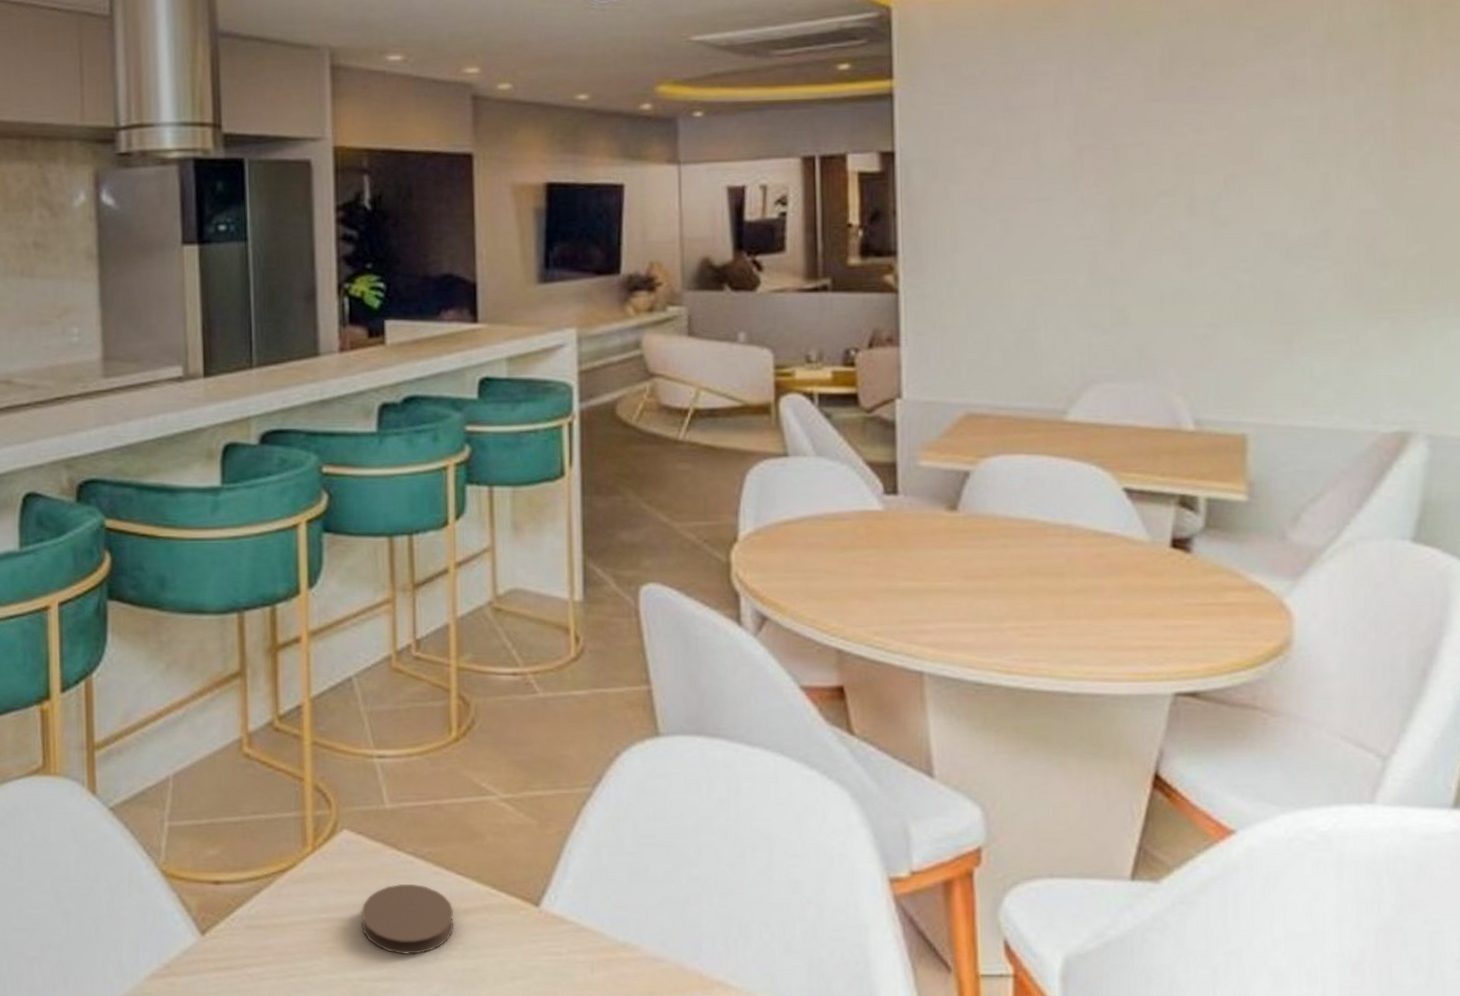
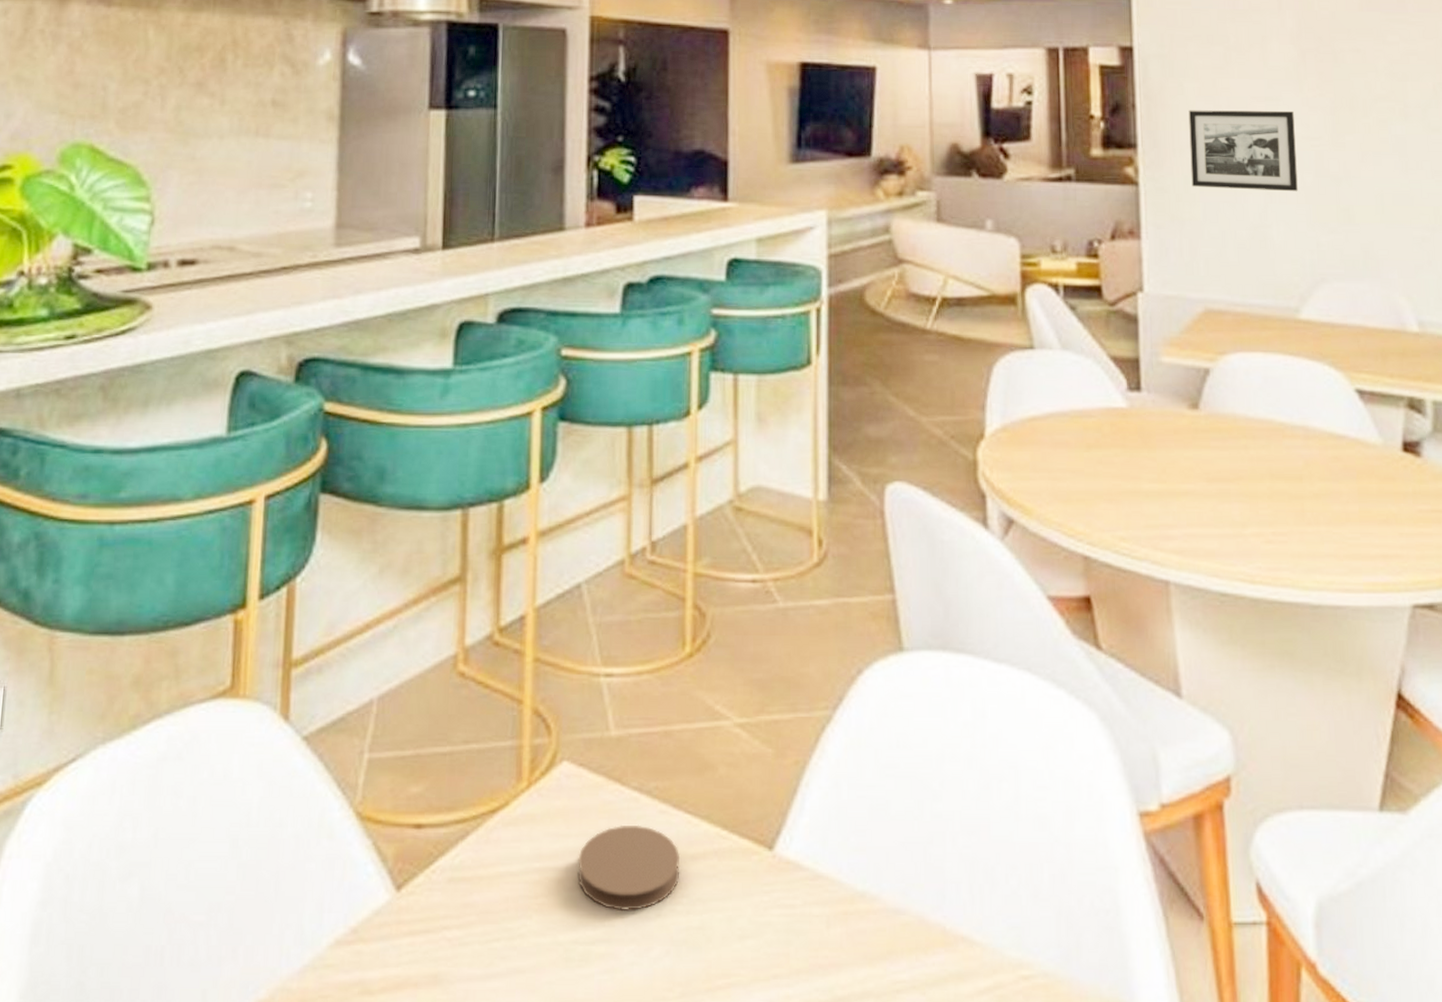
picture frame: none [953,211,1070,294] -> present [1188,110,1298,192]

